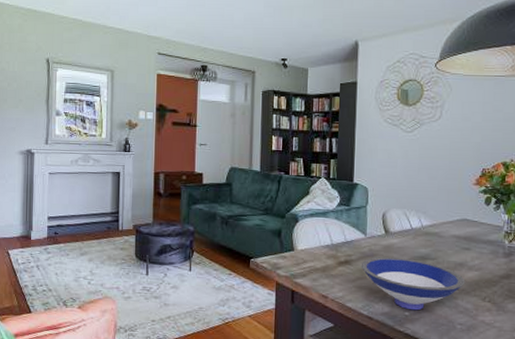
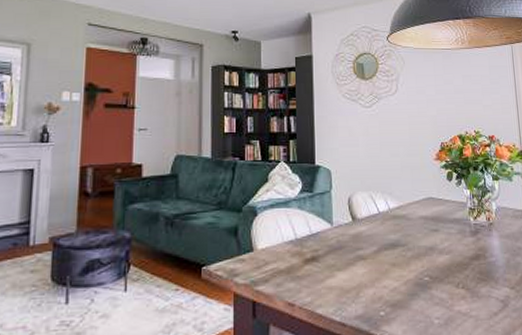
bowl: present [361,256,466,311] -> none [329,246,438,309]

